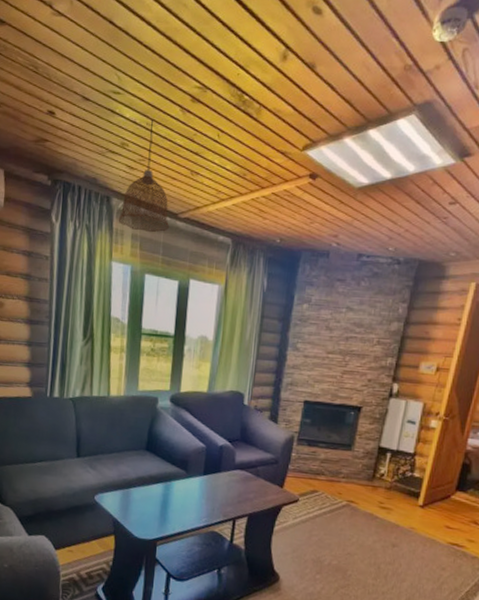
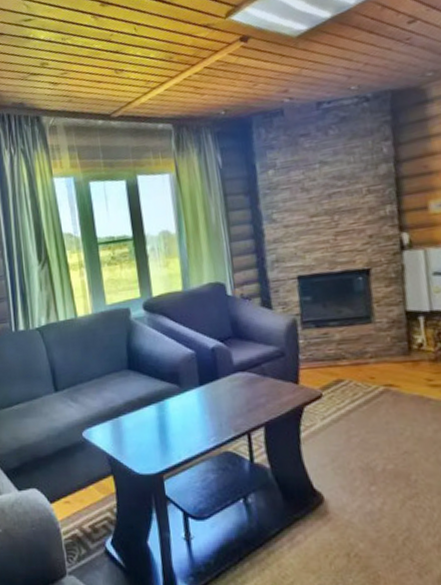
pendant lamp: present [118,119,170,233] -> none [51,33,105,142]

